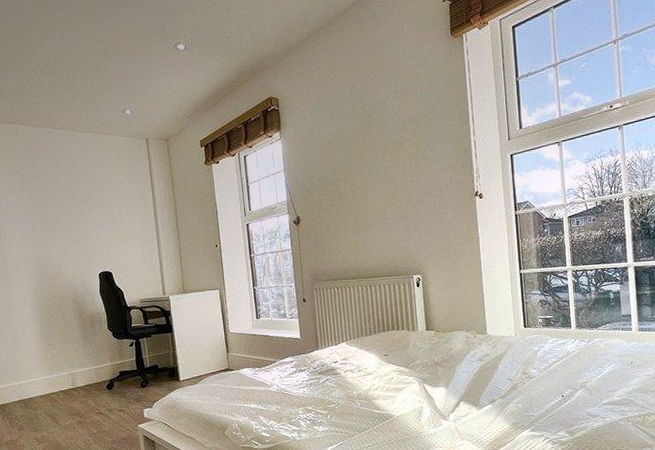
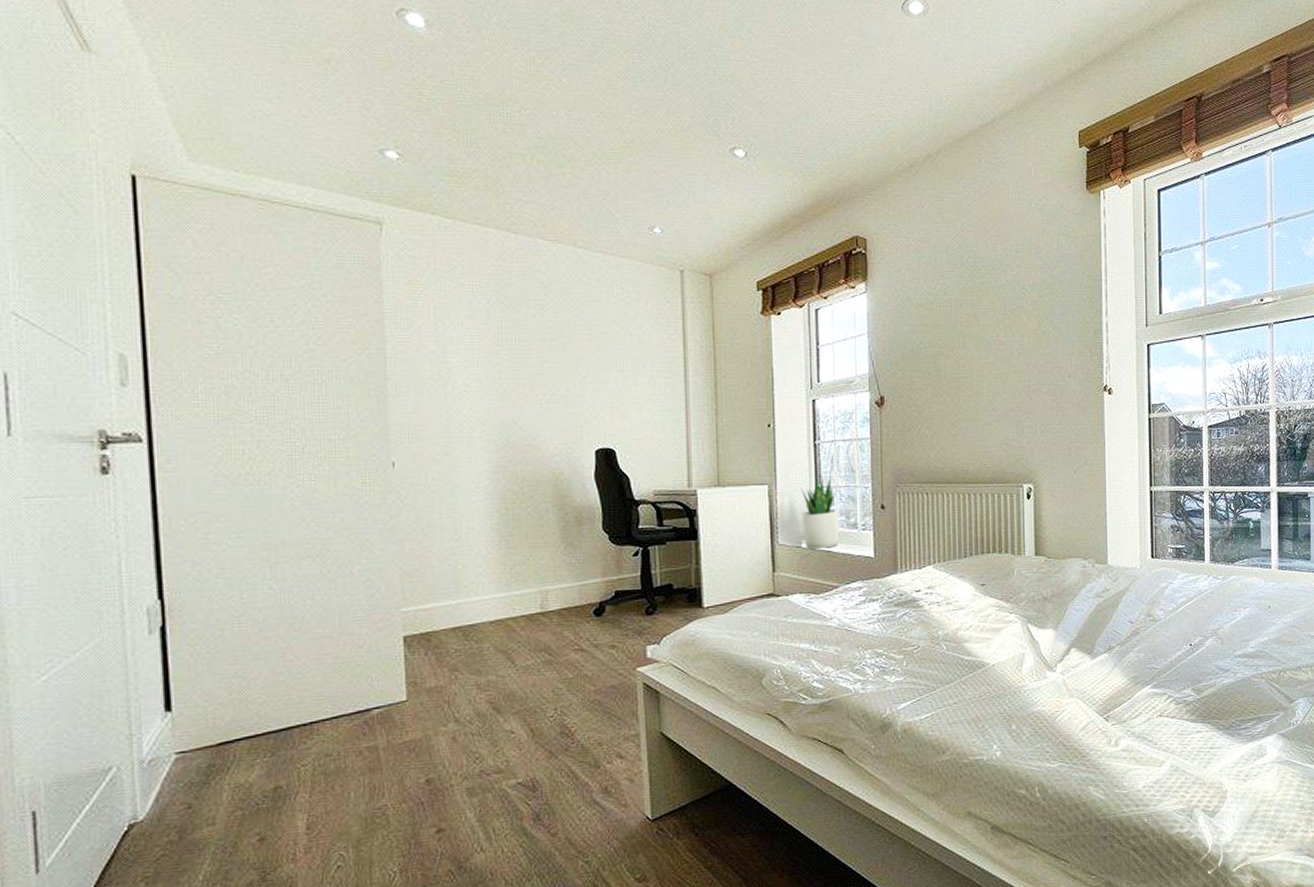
planter: none [242,280,274,335] -> present [800,476,840,550]

